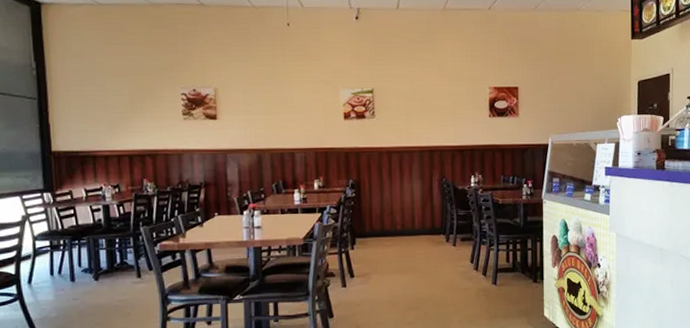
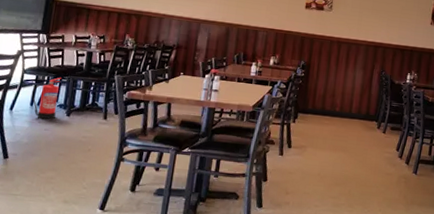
fire extinguisher: none [48,239,82,289] -> present [31,78,61,119]

